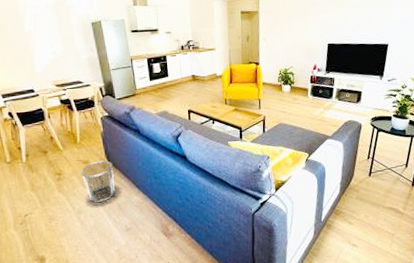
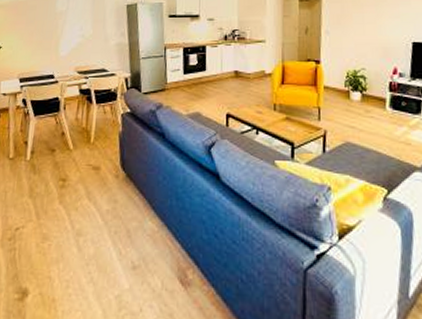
waste bin: present [80,160,116,202] -> none [88,168,127,223]

